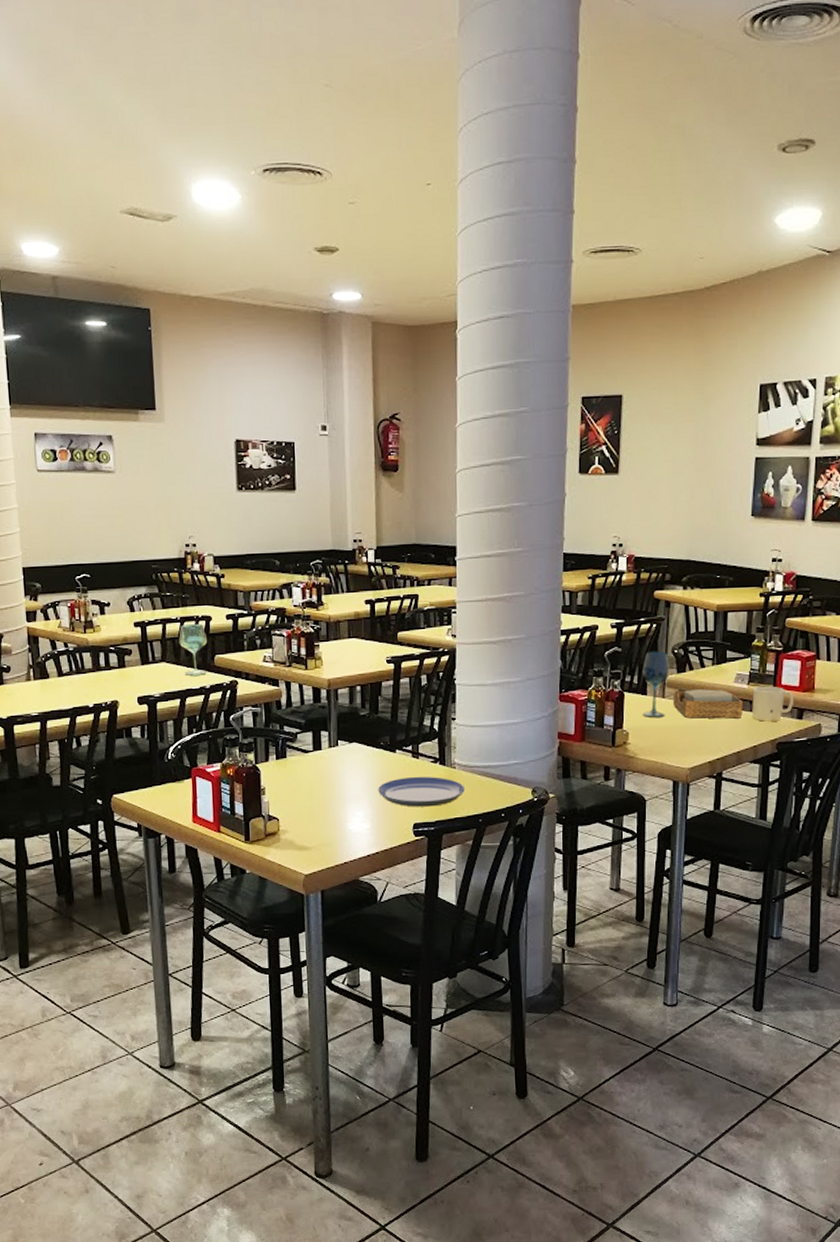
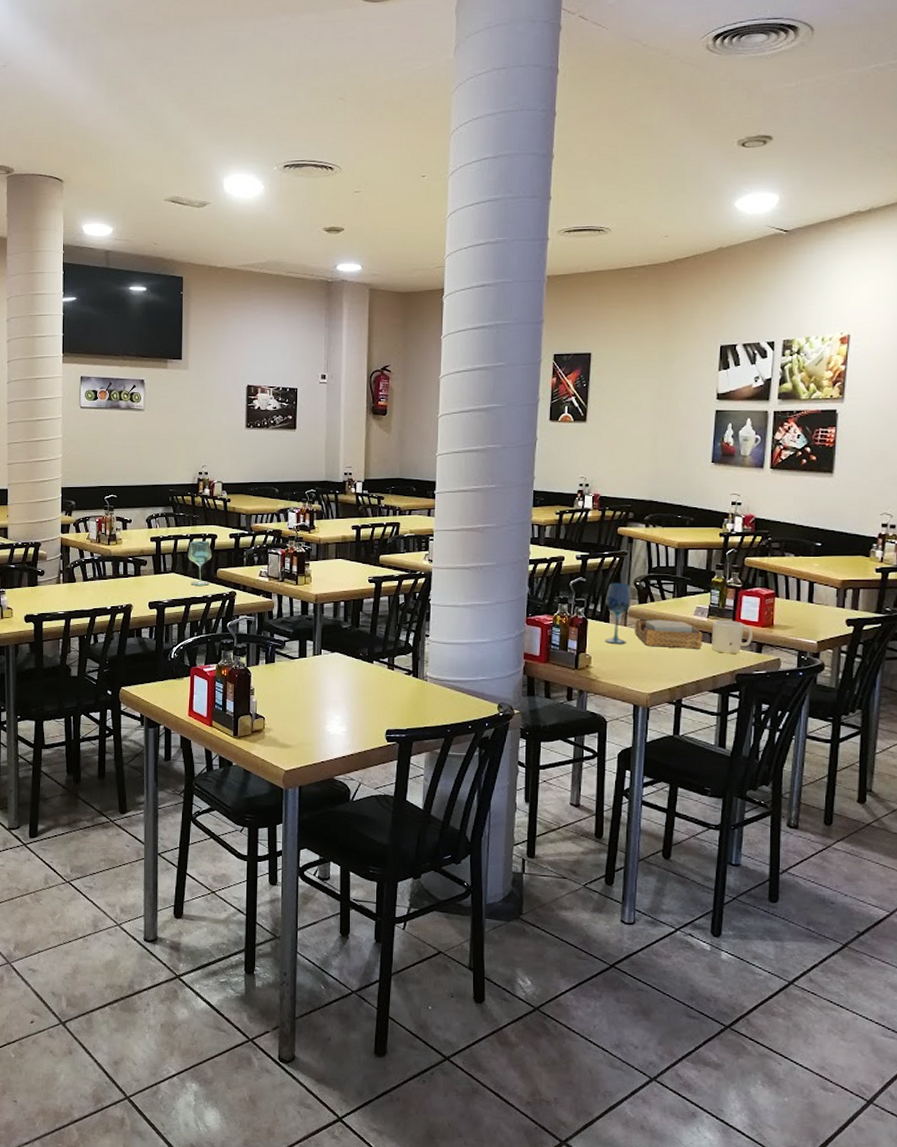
plate: present [378,777,466,807] -> none [355,687,436,715]

